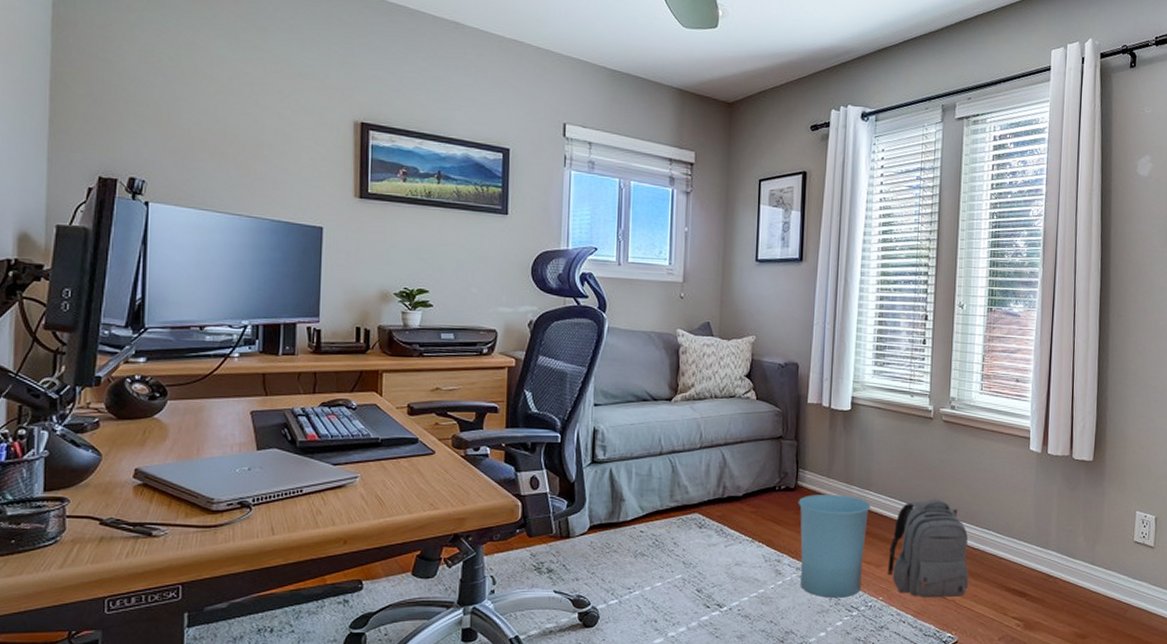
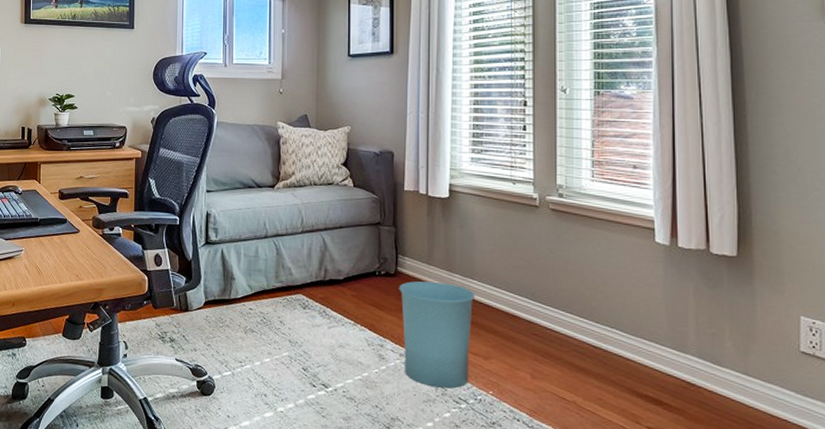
backpack: present [887,498,969,598] -> none [497,290,591,399]

